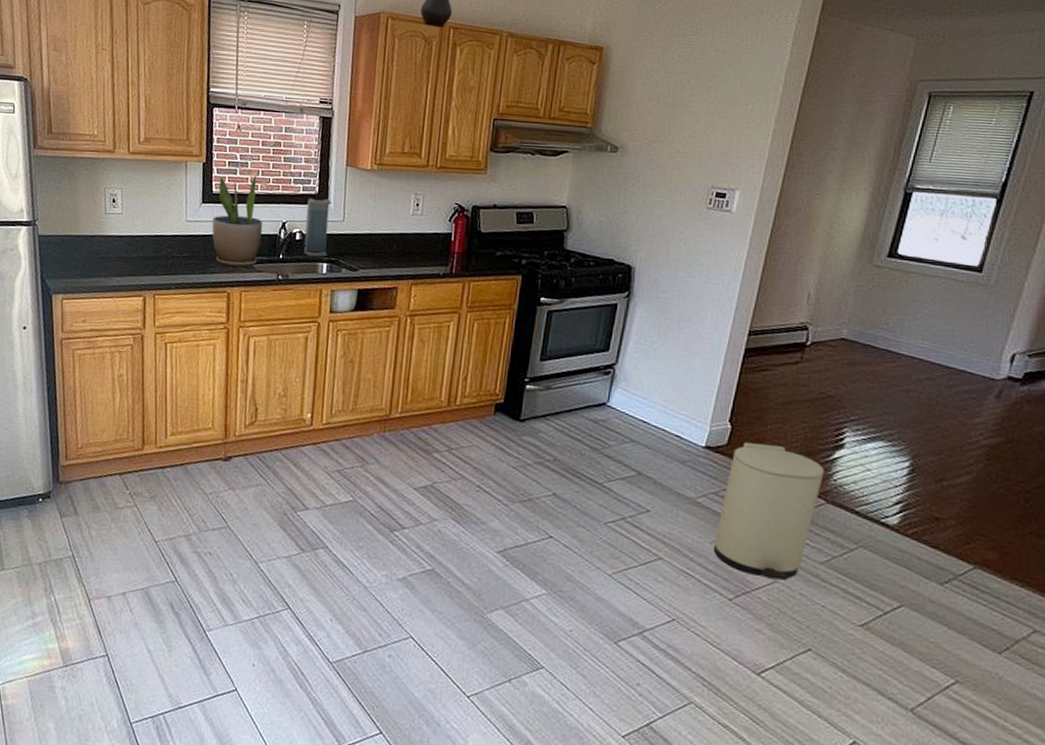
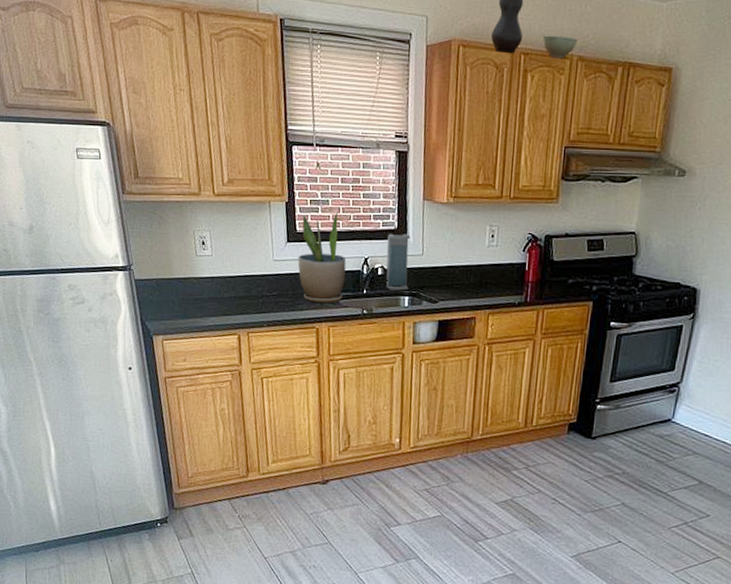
bowl: none [472,12,508,35] -> present [542,35,578,59]

